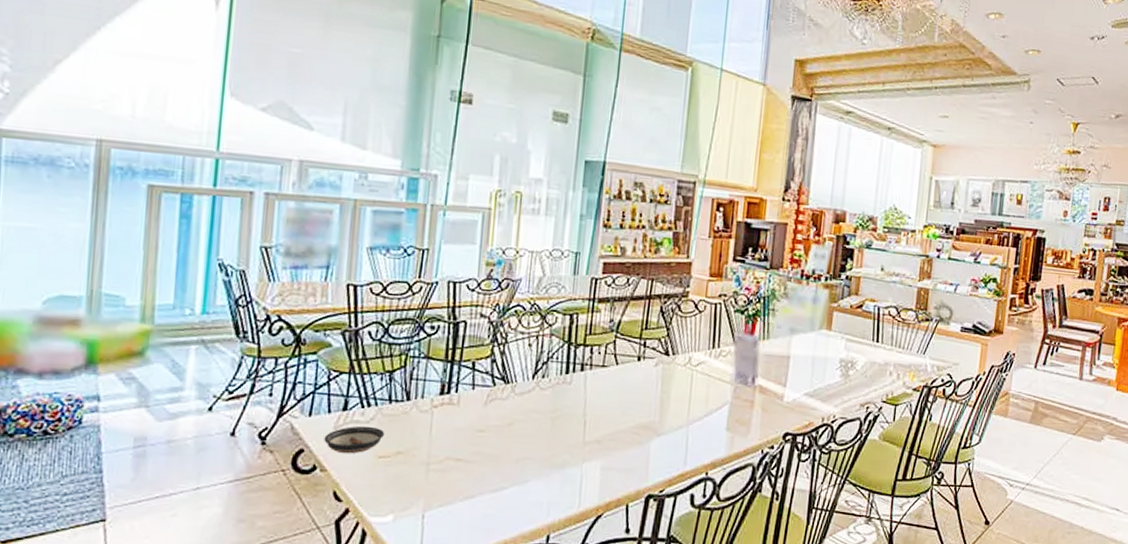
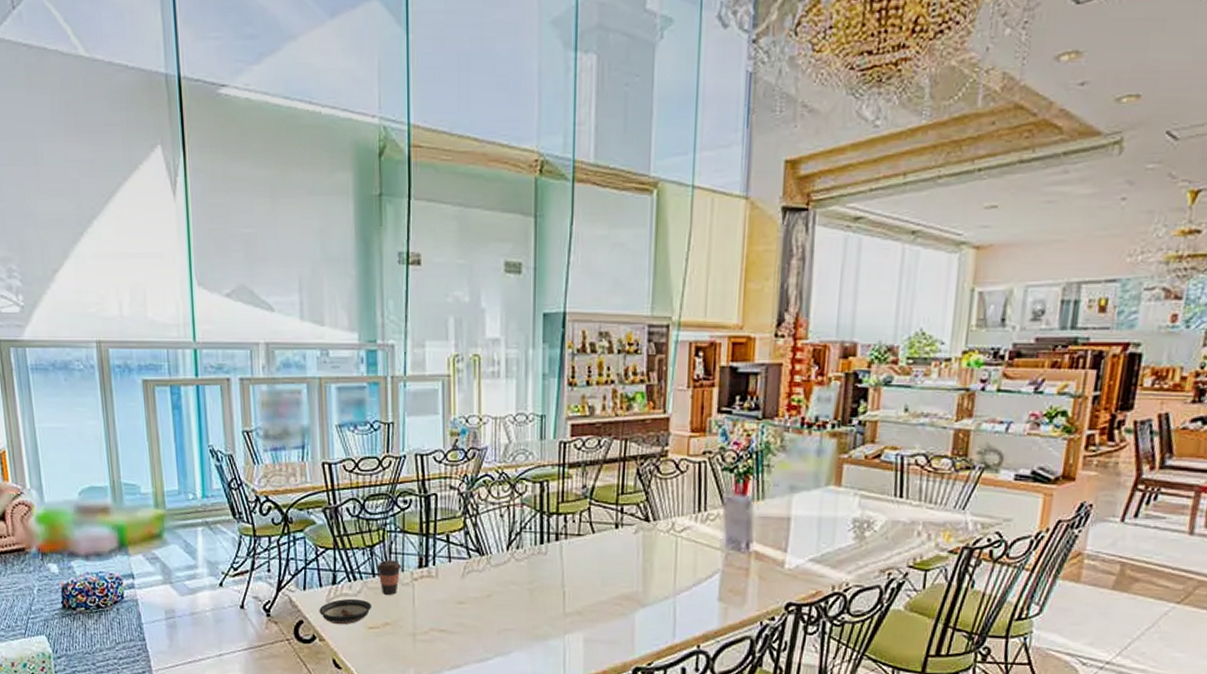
coffee cup: none [394,386,421,422] -> present [376,560,401,595]

